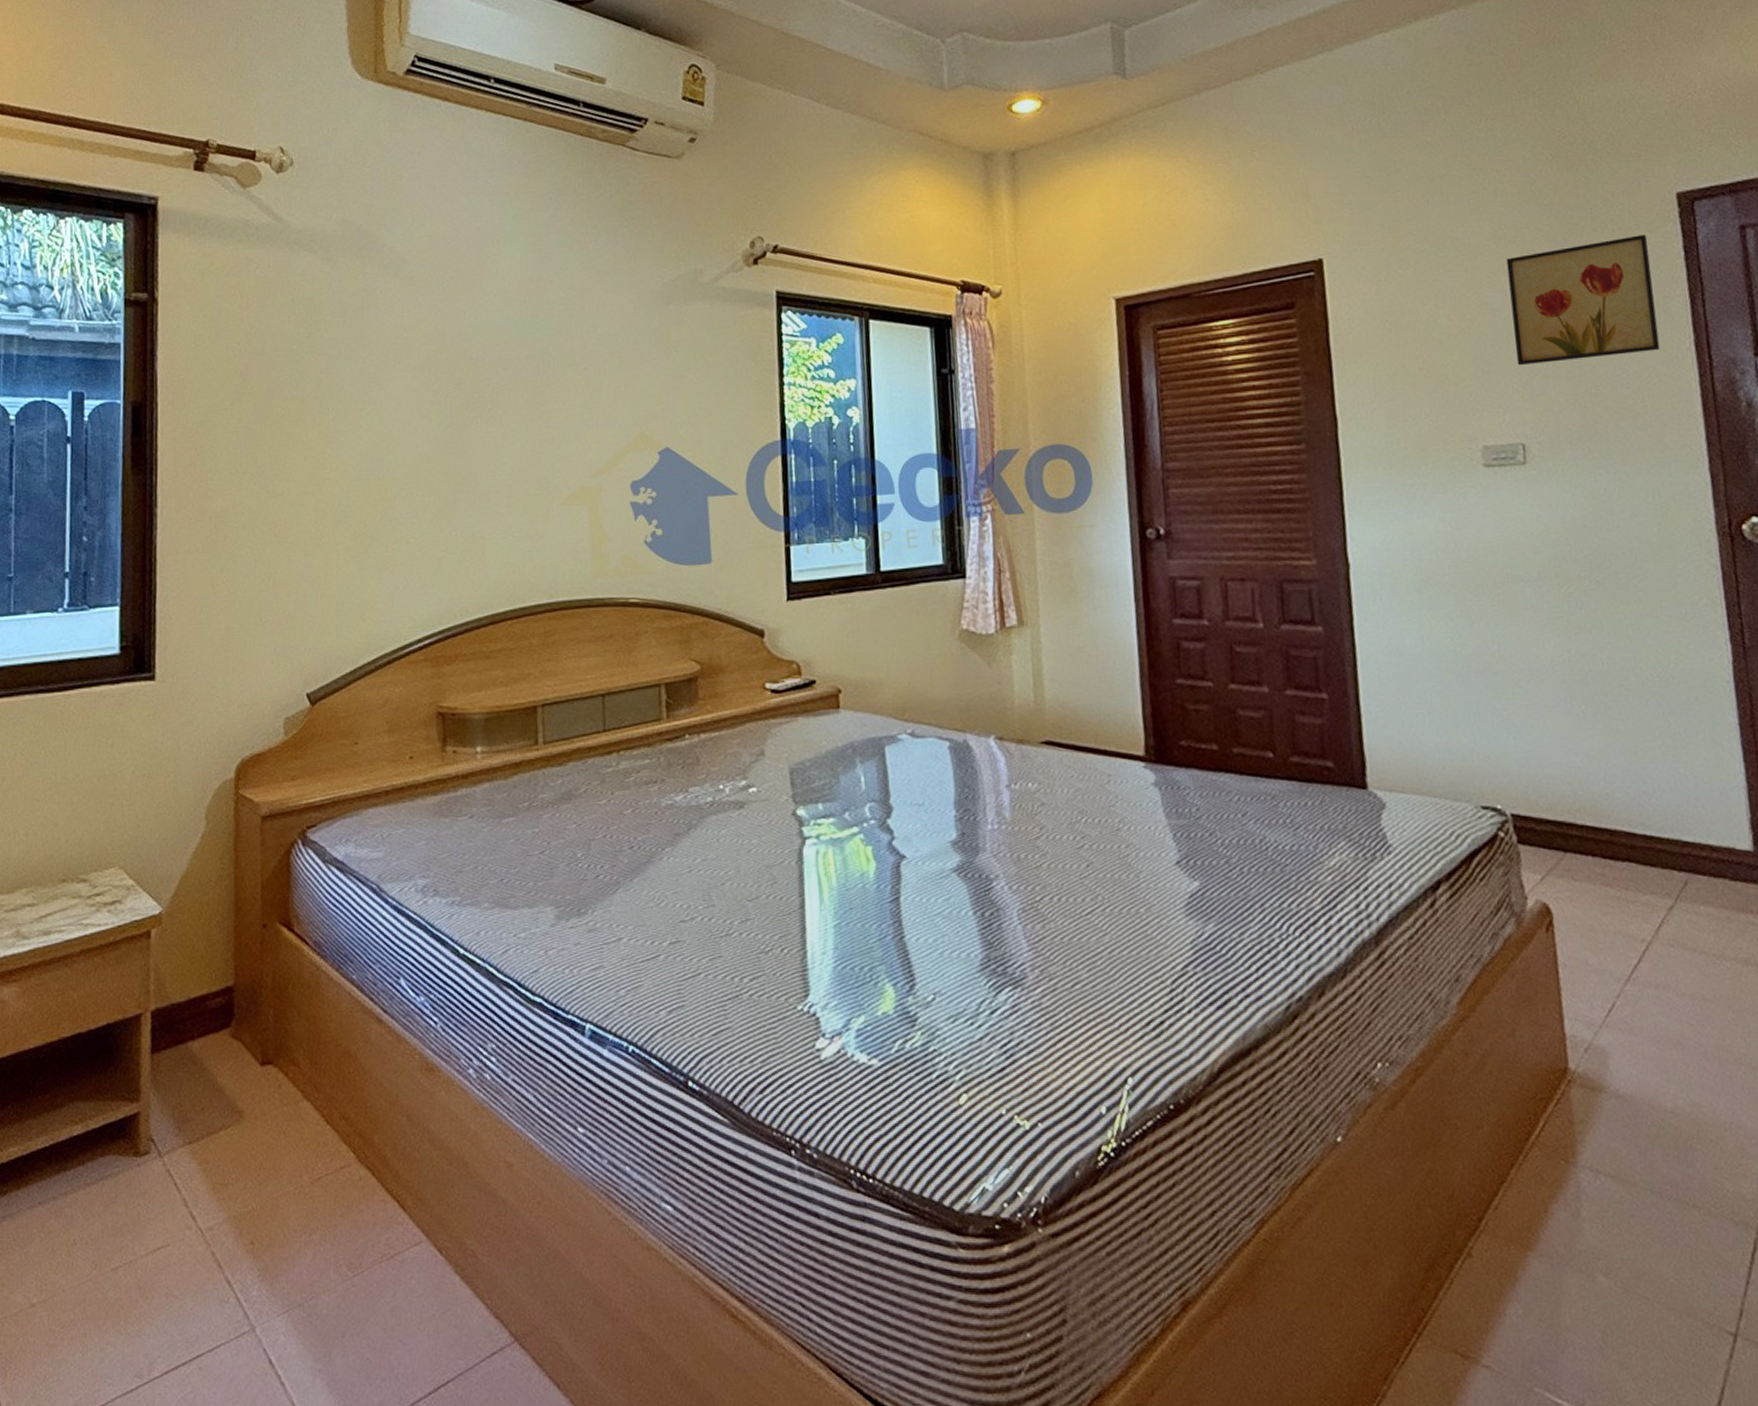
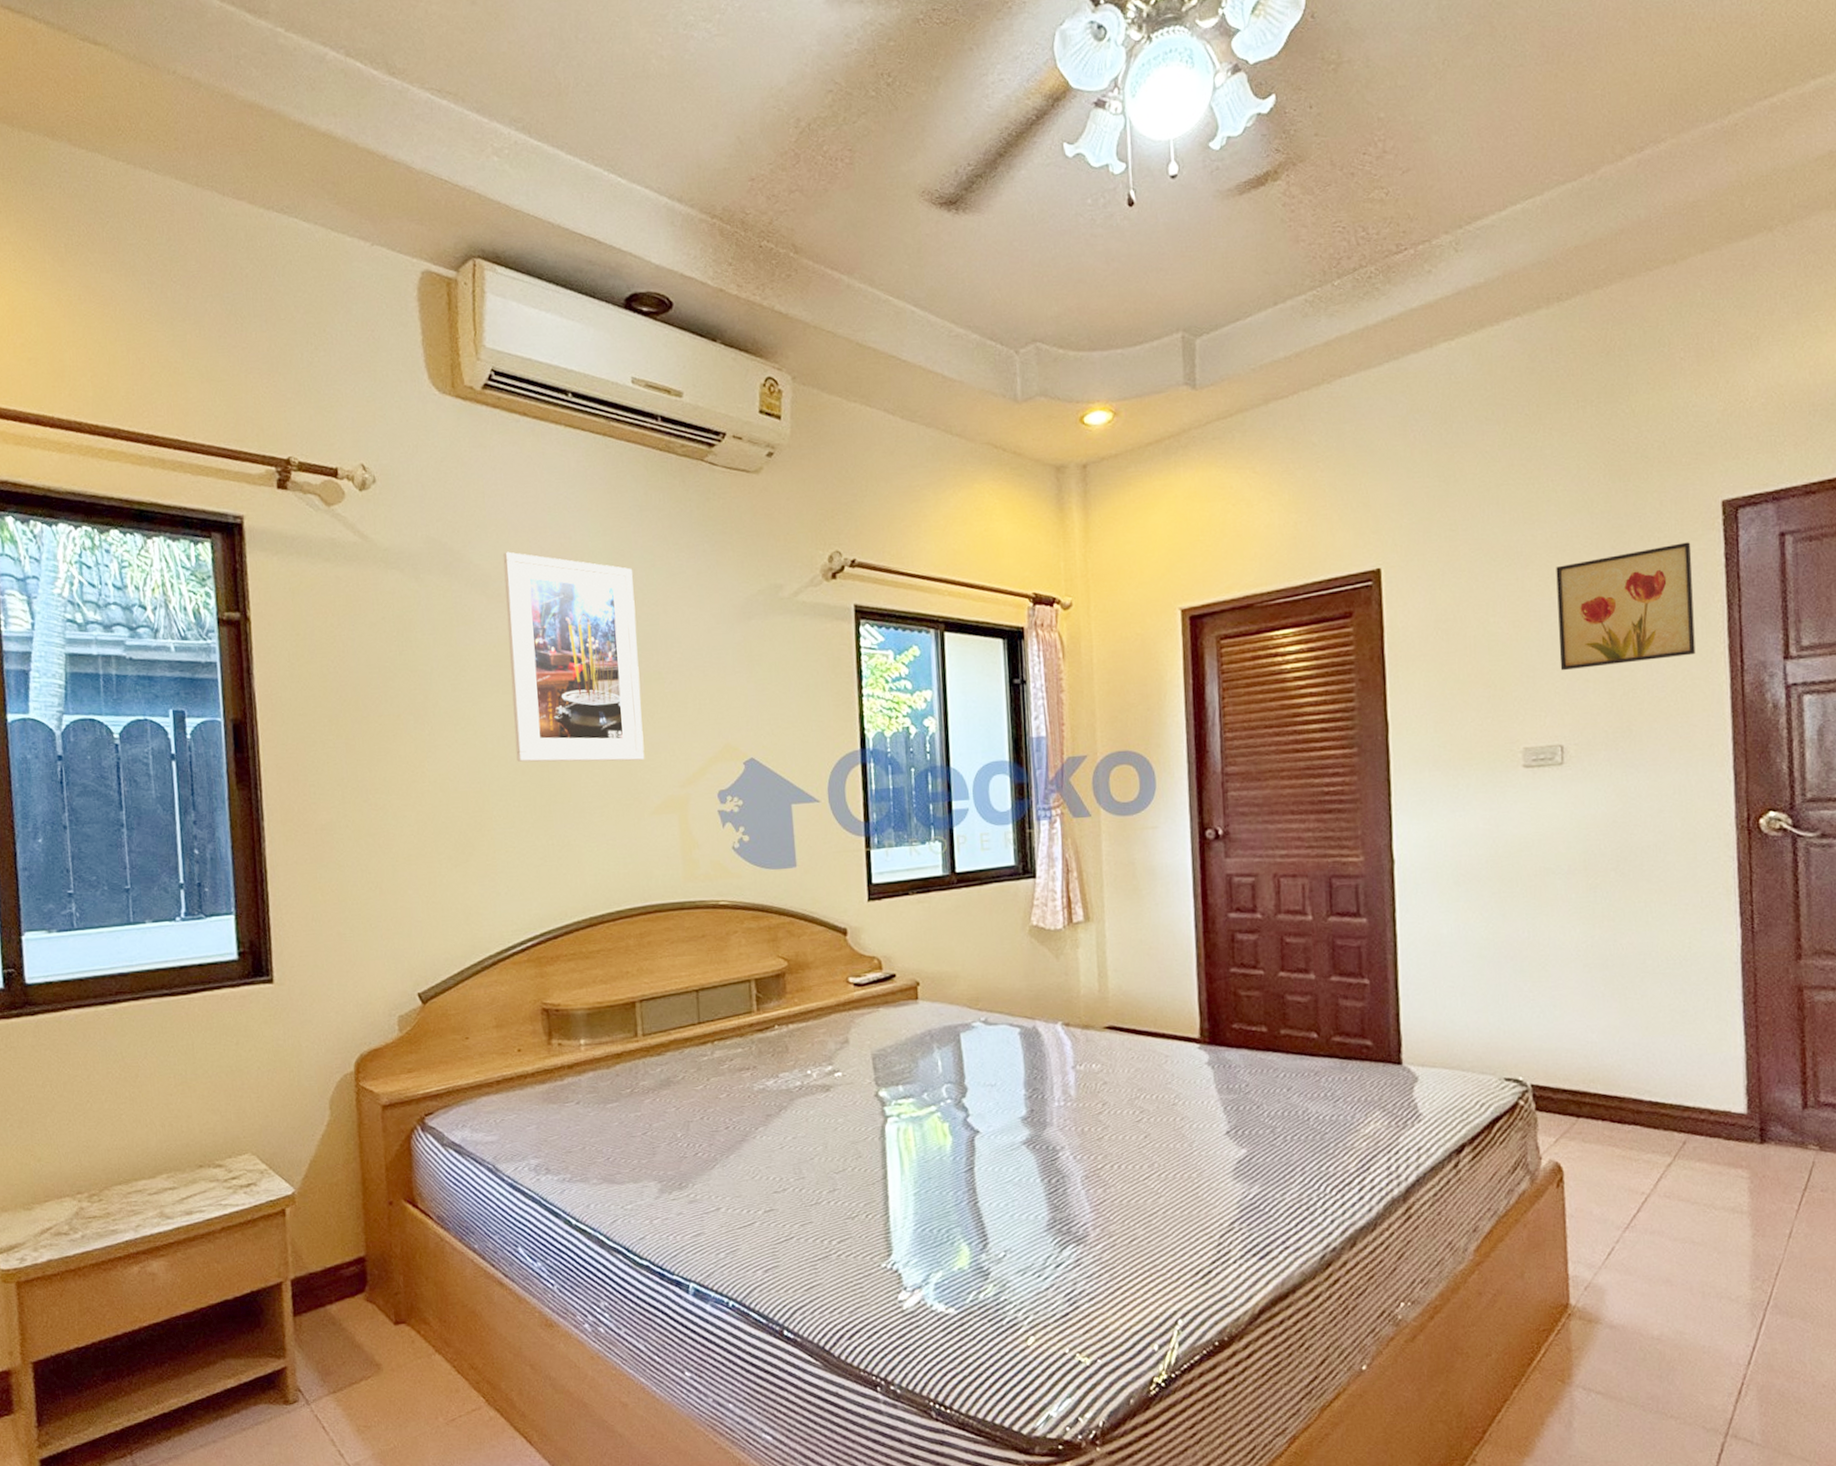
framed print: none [417,234,556,450] -> present [502,551,645,762]

